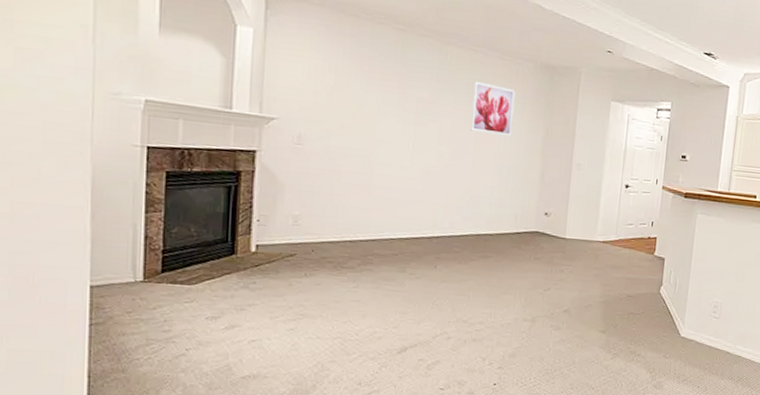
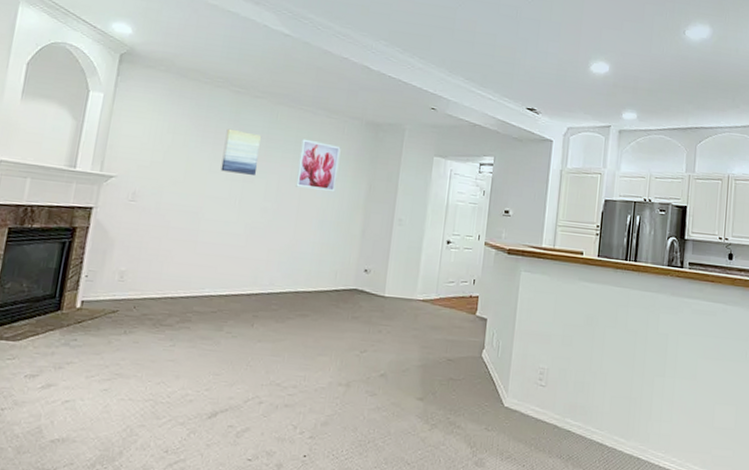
wall art: none [390,69,432,118] -> present [220,128,262,175]

